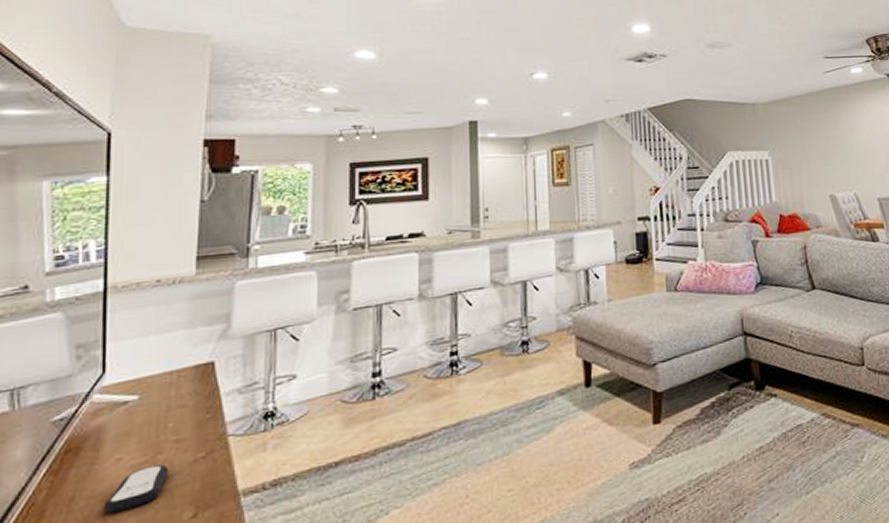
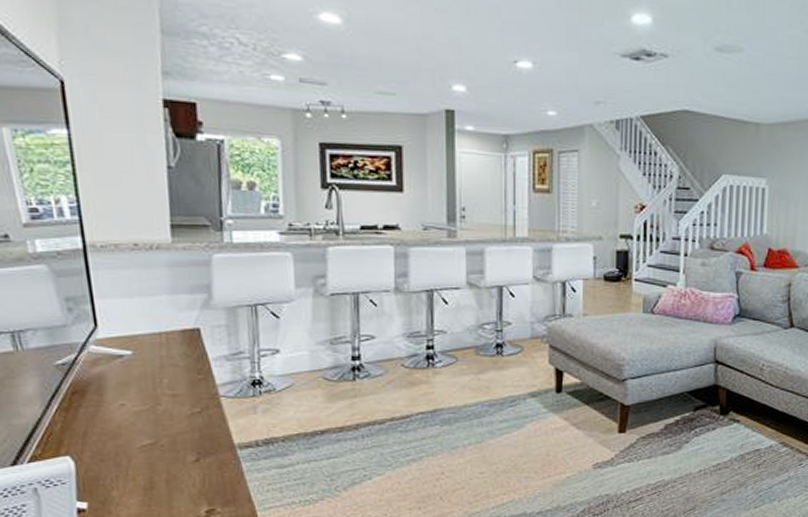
remote control: present [103,464,169,514] -> none [114,414,170,450]

